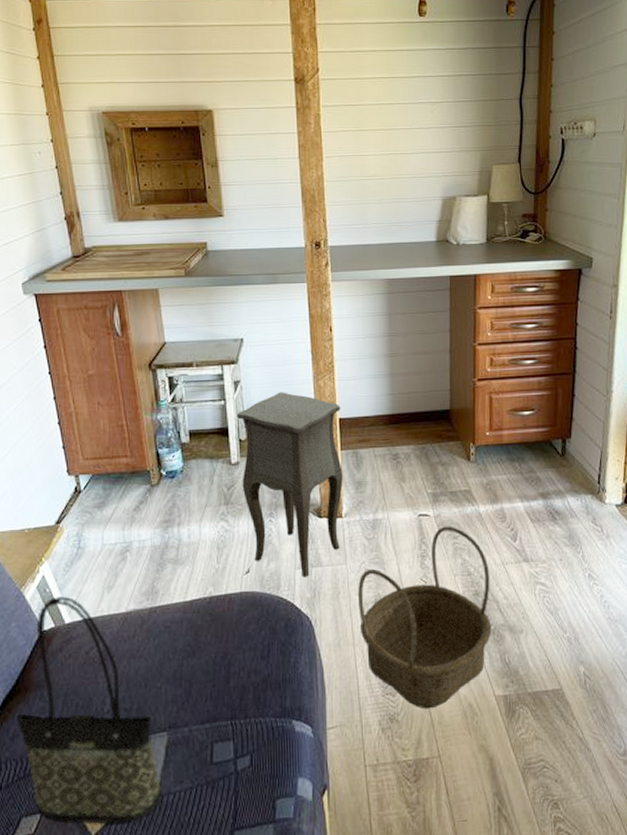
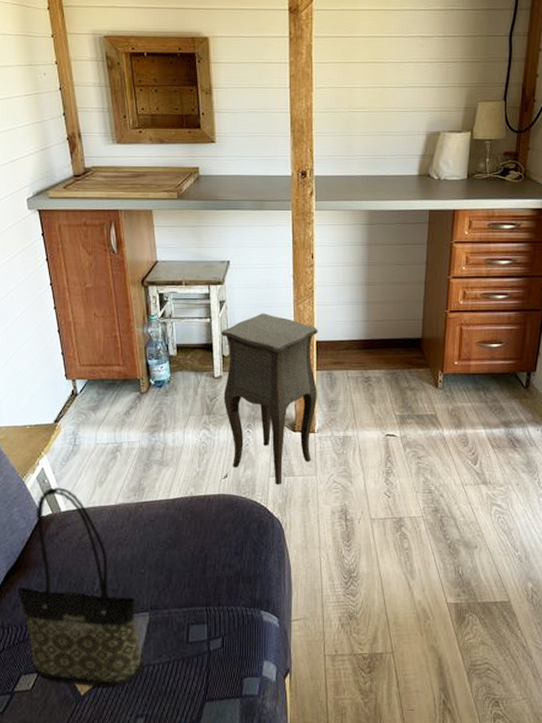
basket: present [358,526,492,709] -> none [326,446,449,610]

